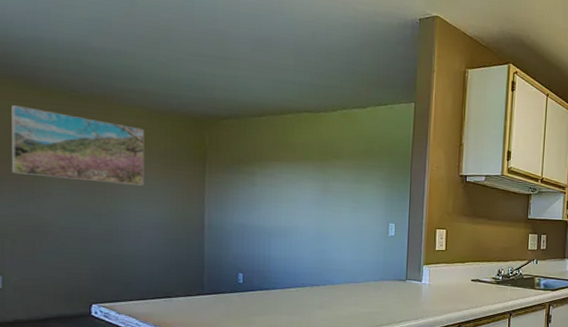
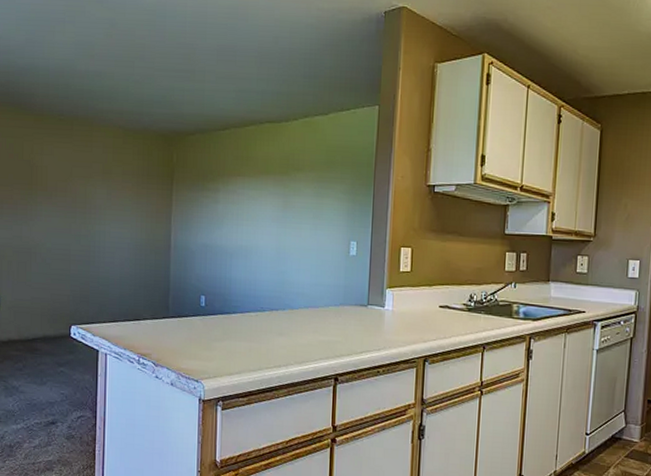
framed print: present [11,105,145,186] -> none [9,132,120,206]

